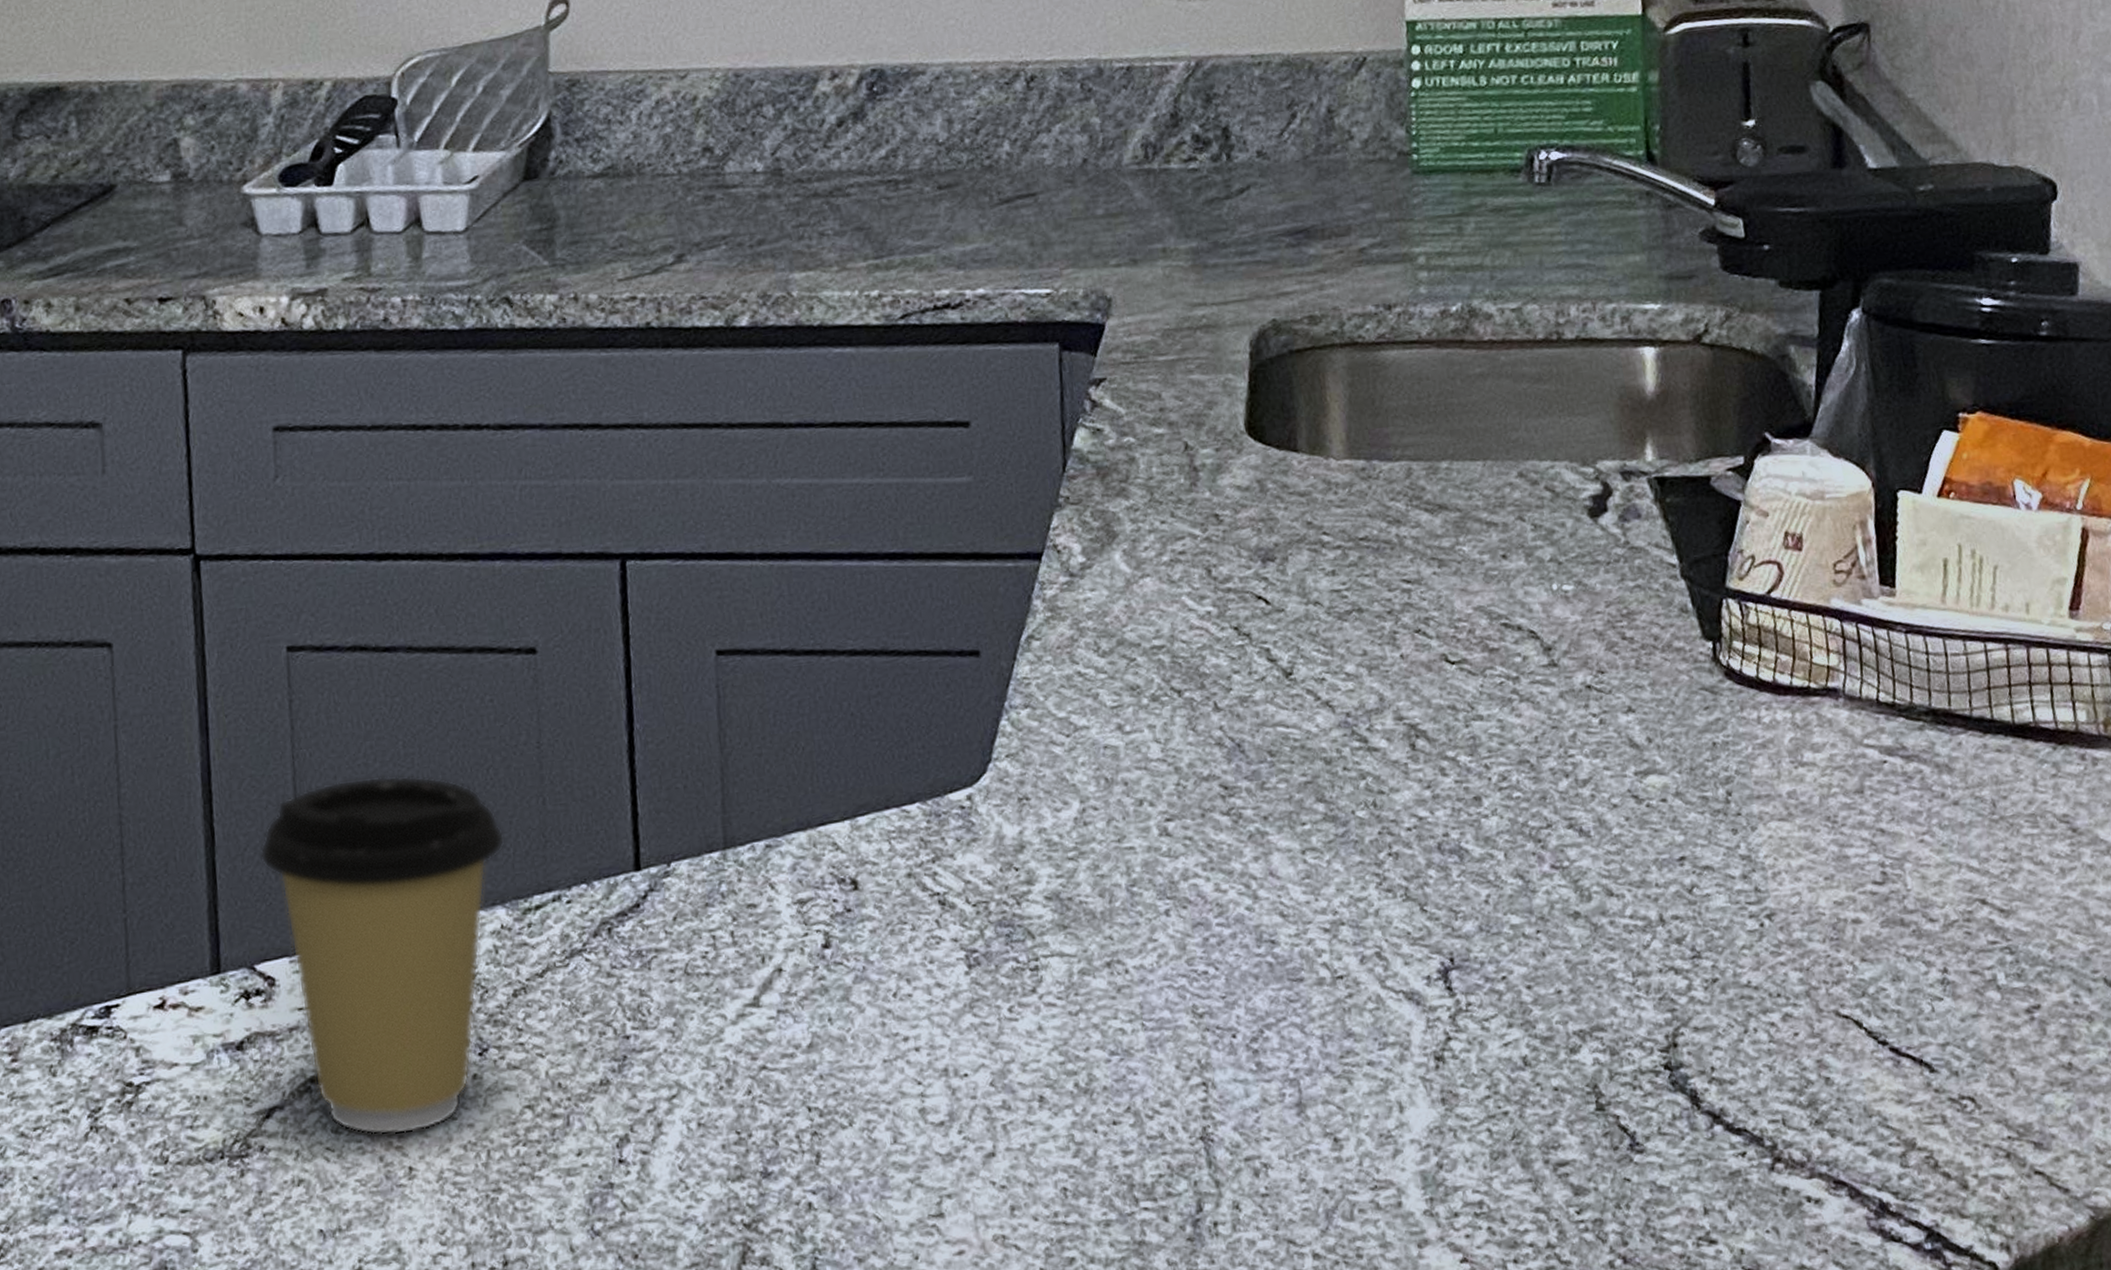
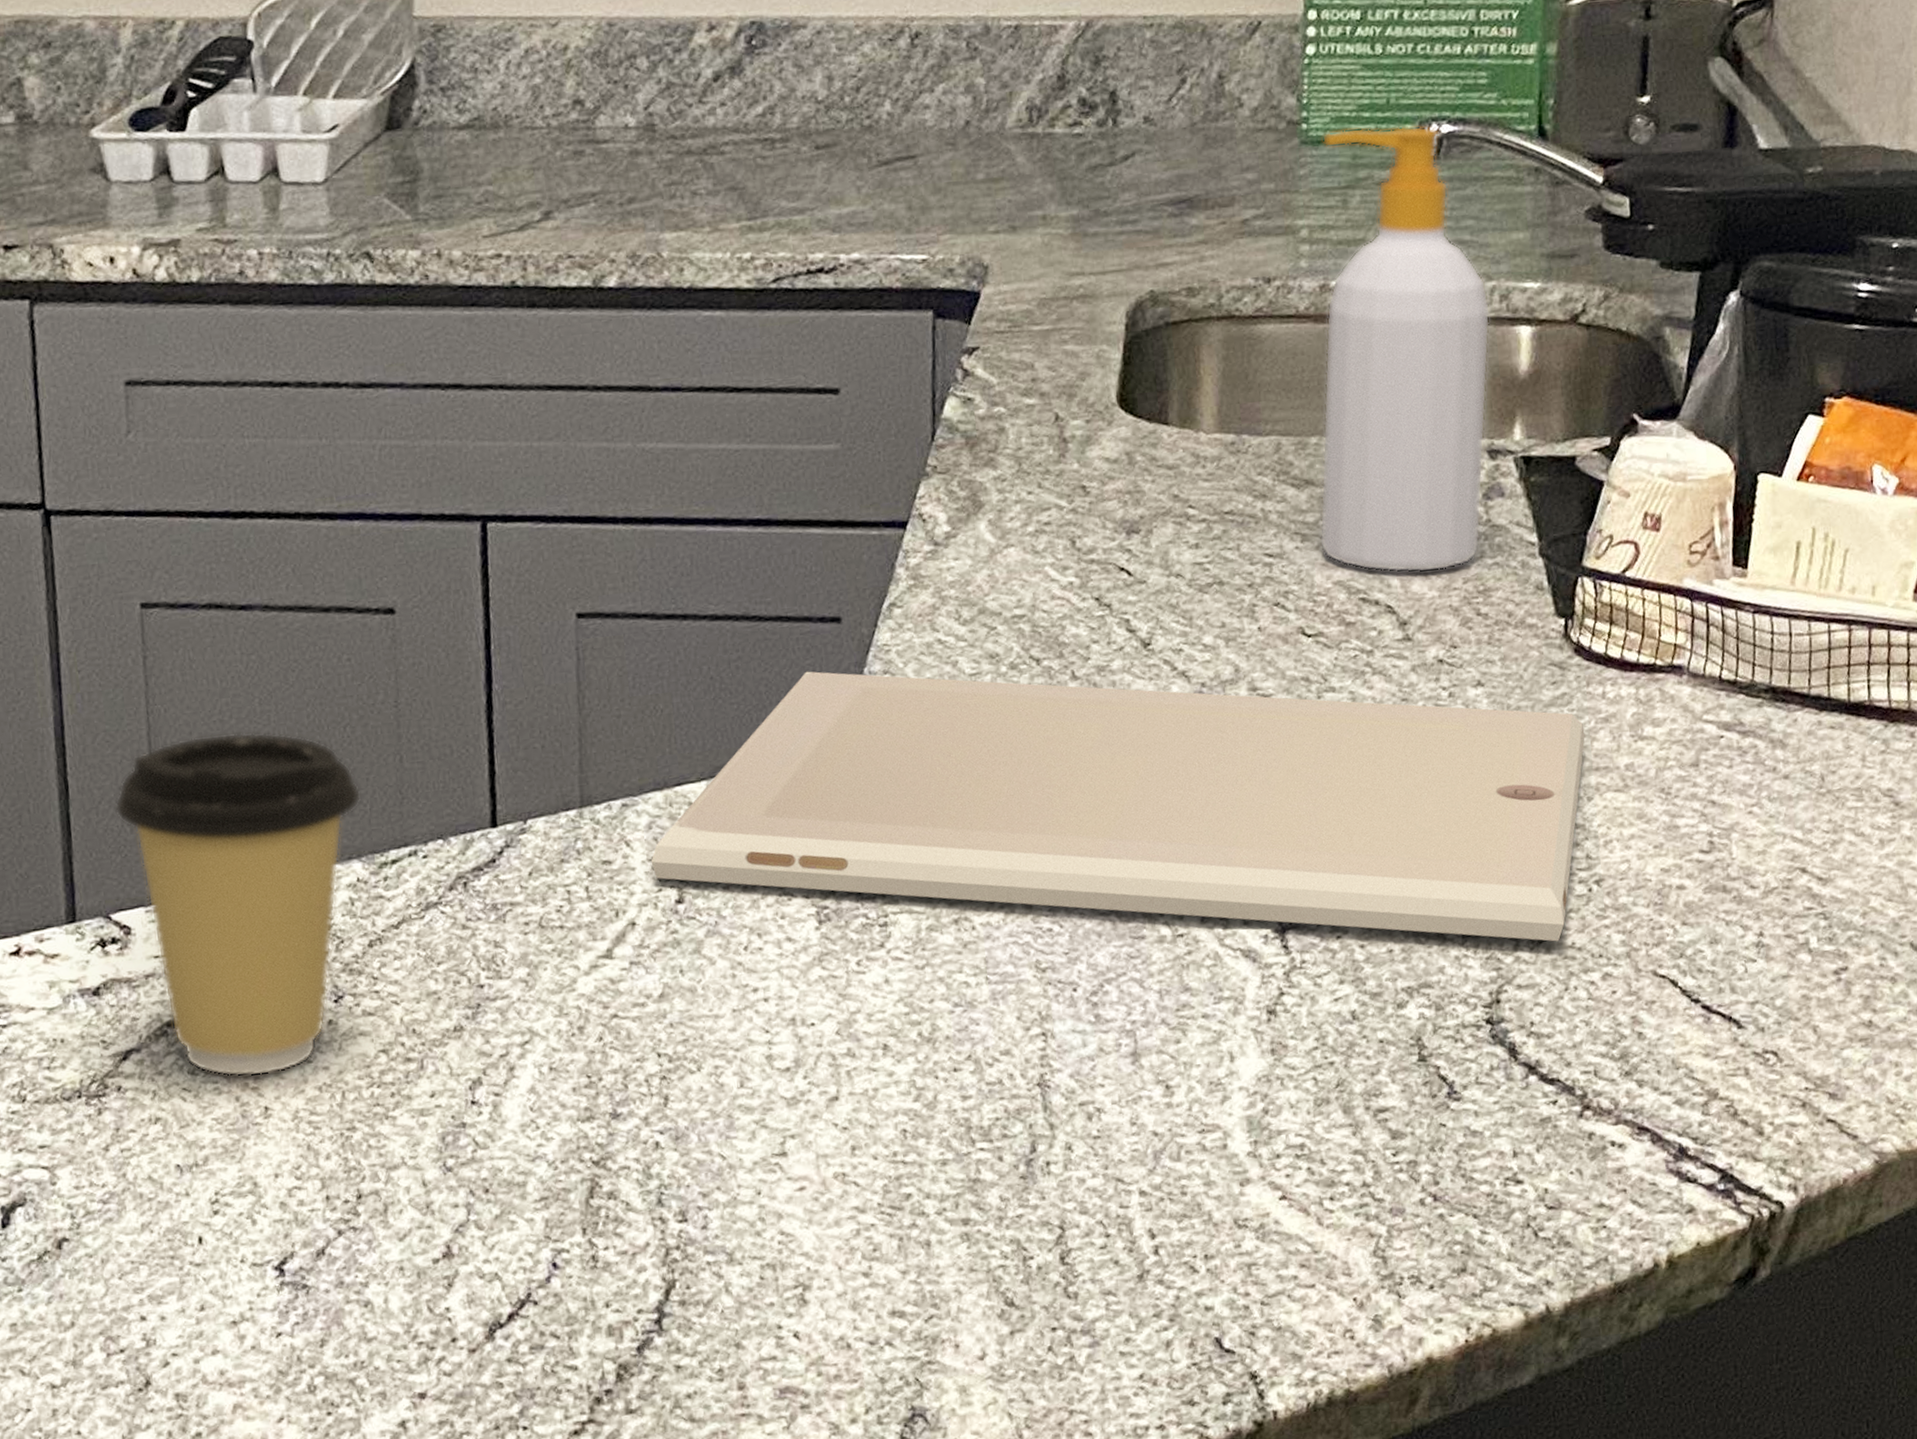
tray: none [796,706,1744,981] -> present [651,671,1585,942]
soap bottle: none [1433,154,1621,598] -> present [1319,126,1491,573]

